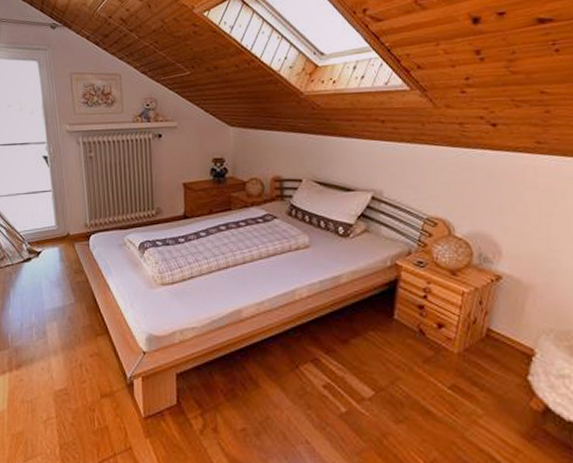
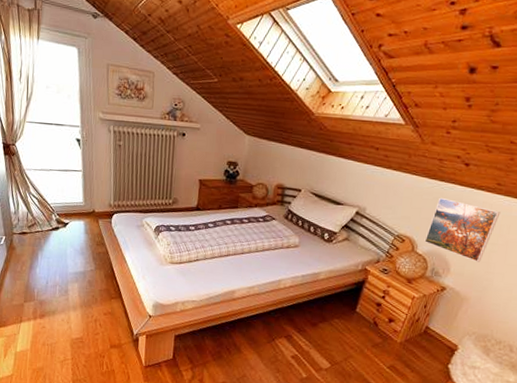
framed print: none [461,166,549,239] -> present [424,197,501,262]

